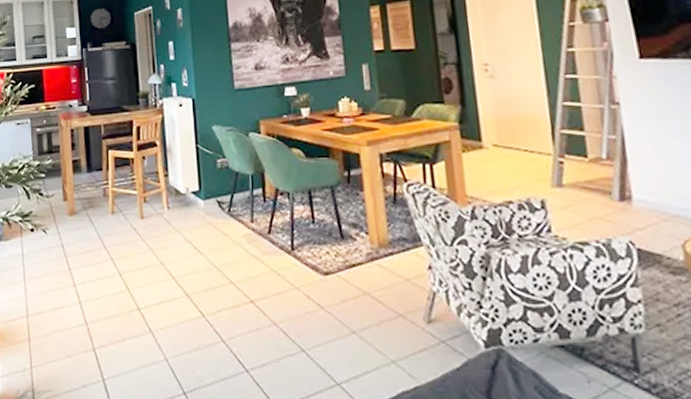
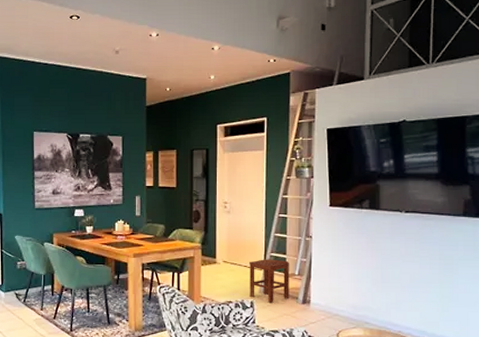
stool: none [531,138,599,201] -> present [249,259,289,303]

